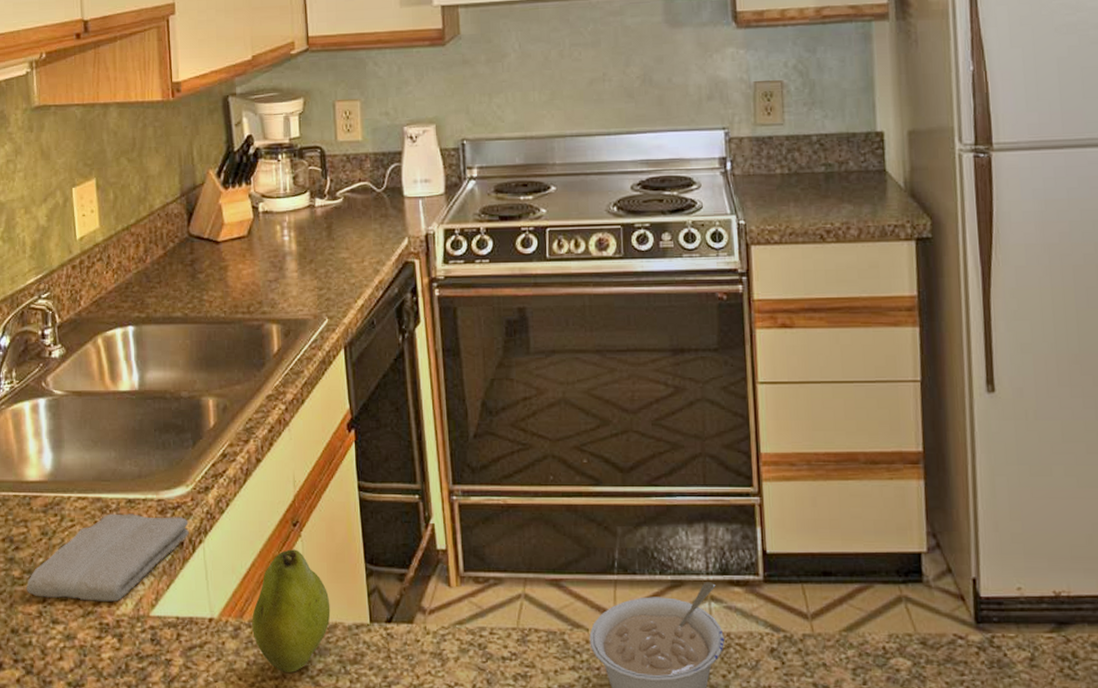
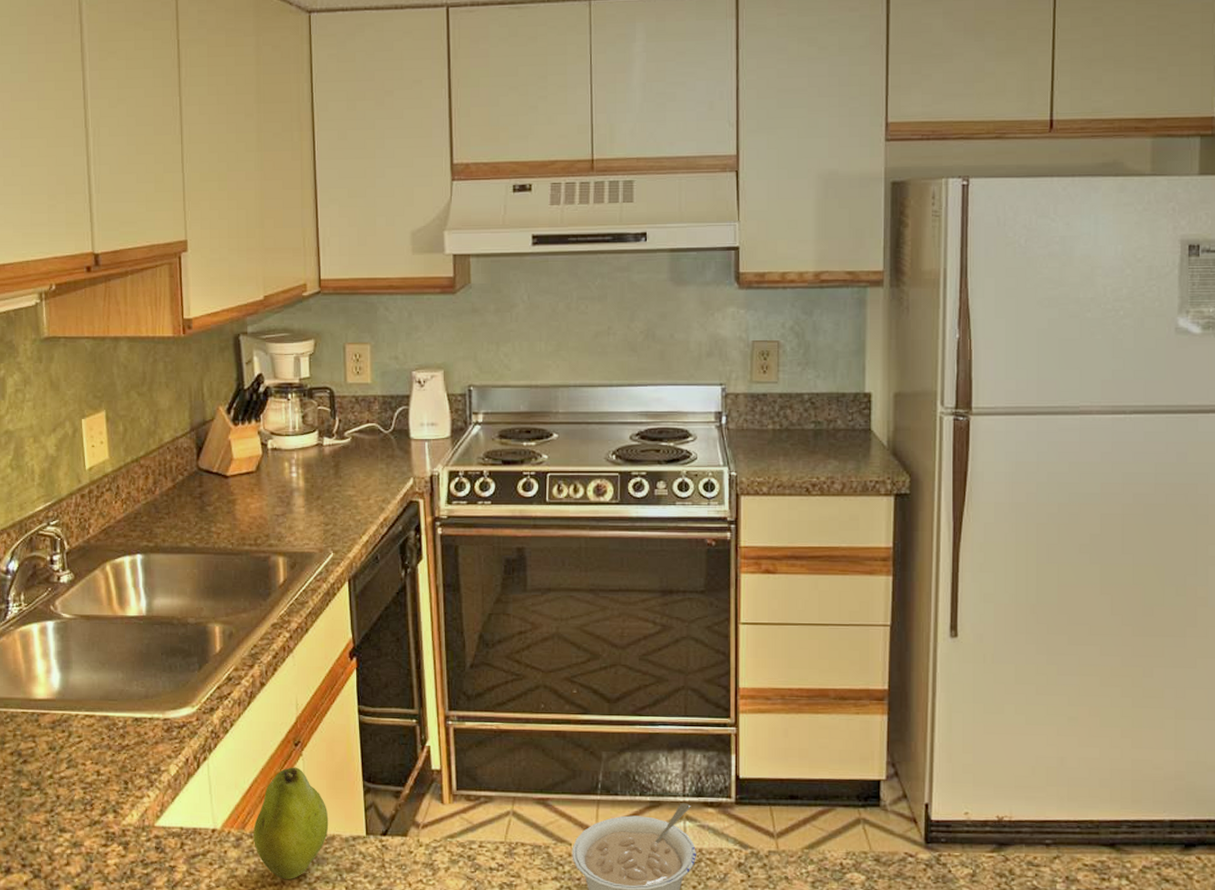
washcloth: present [27,513,189,602] -> none [34,731,194,813]

